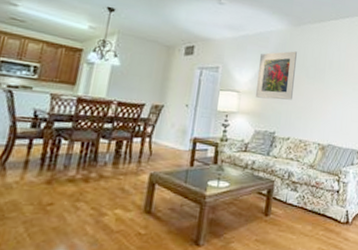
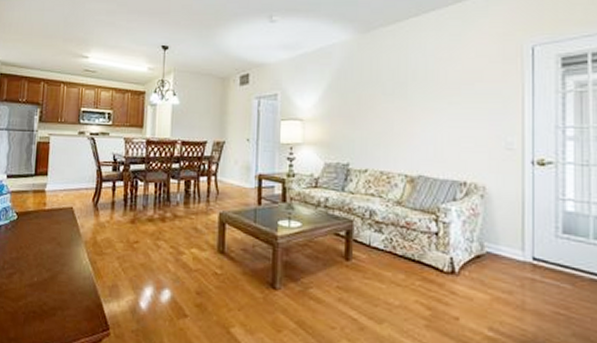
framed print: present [255,51,297,100] -> none [321,64,368,125]

